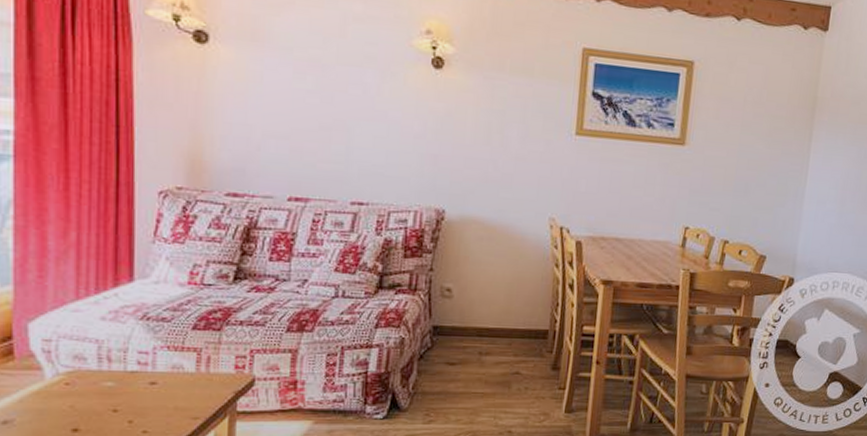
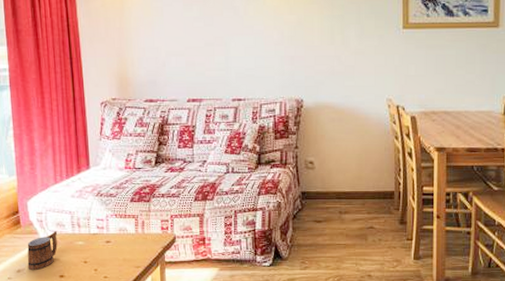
mug: none [20,366,74,421] -> present [27,231,58,270]

